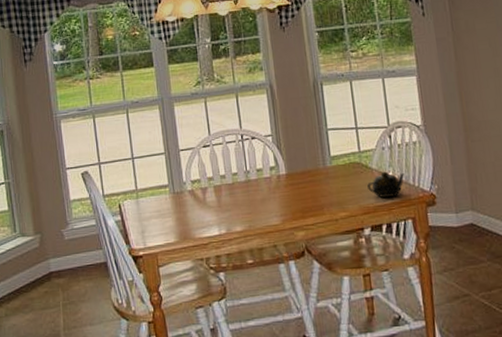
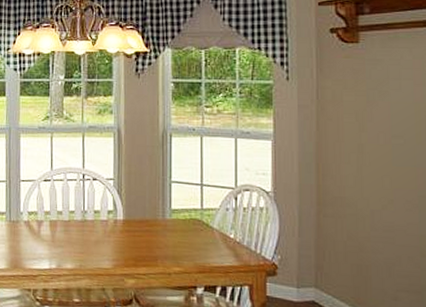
teapot: present [367,171,405,198] -> none [206,232,247,260]

